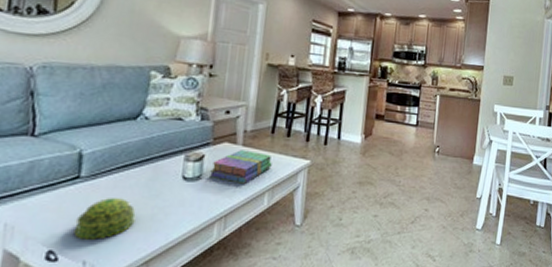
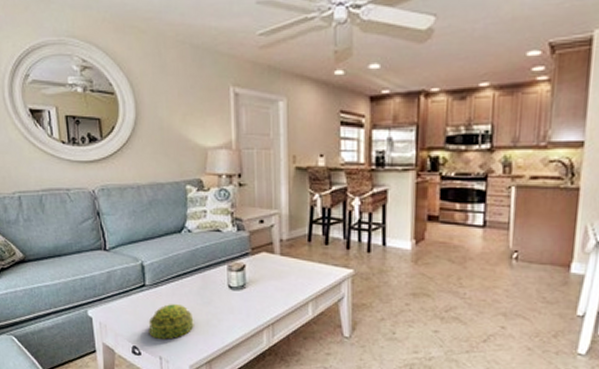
books: present [209,150,272,184] -> none [251,259,312,293]

